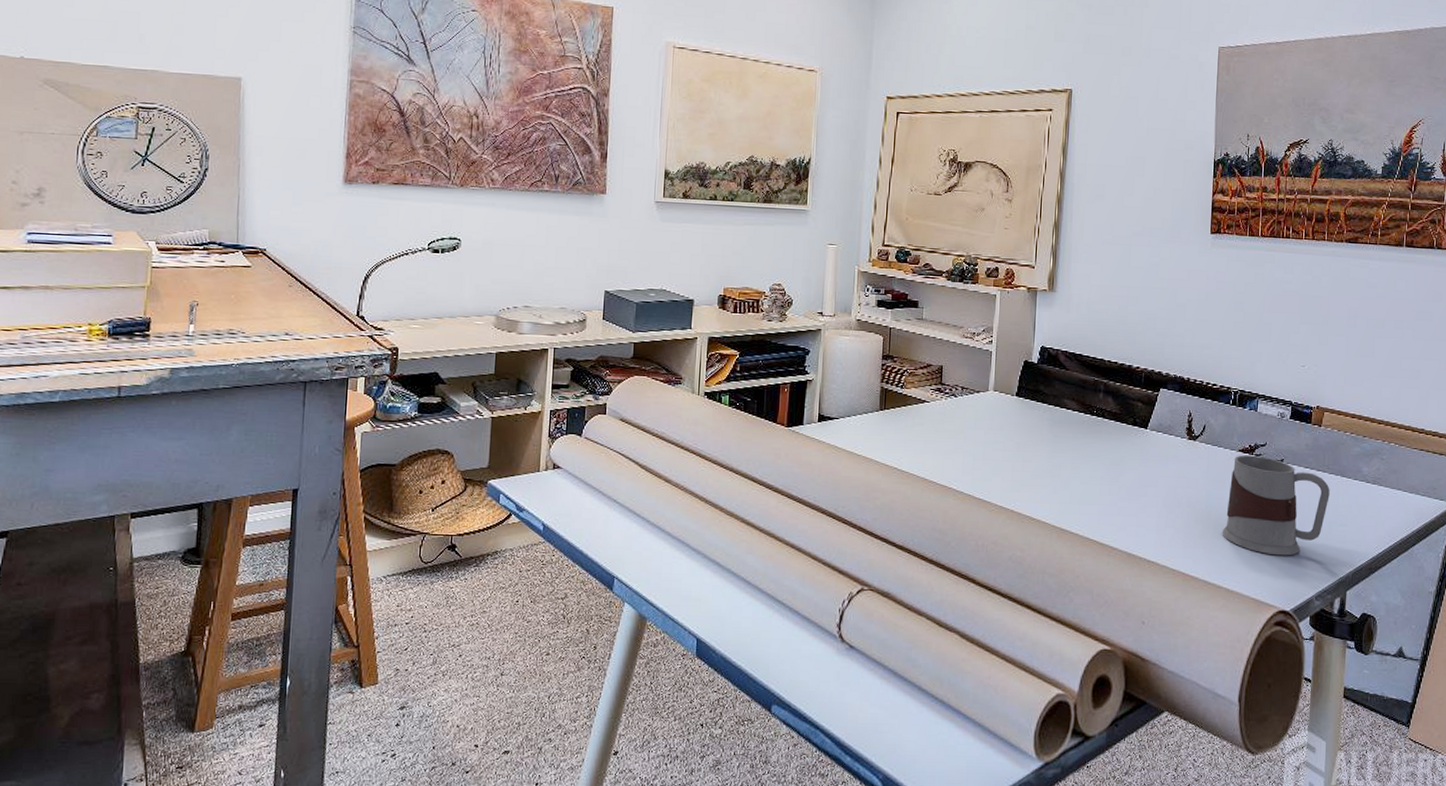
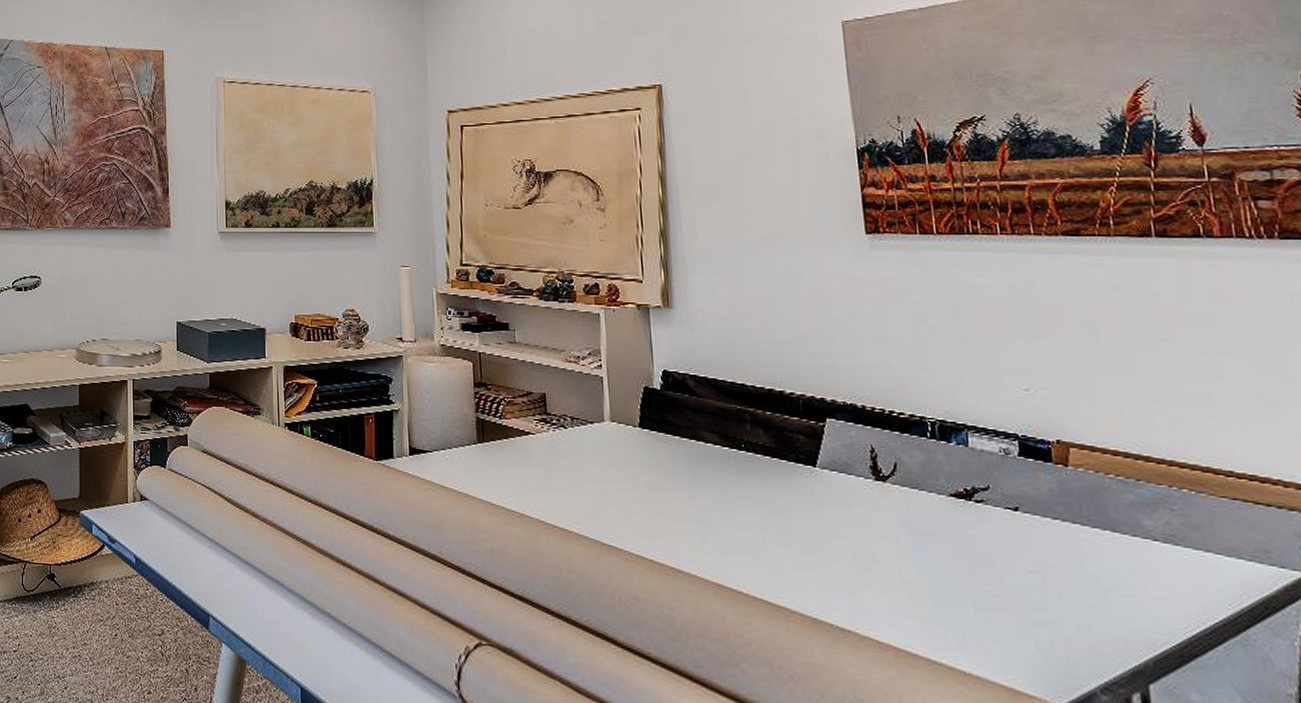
mug: present [1222,455,1330,556] -> none [942,500,1098,633]

